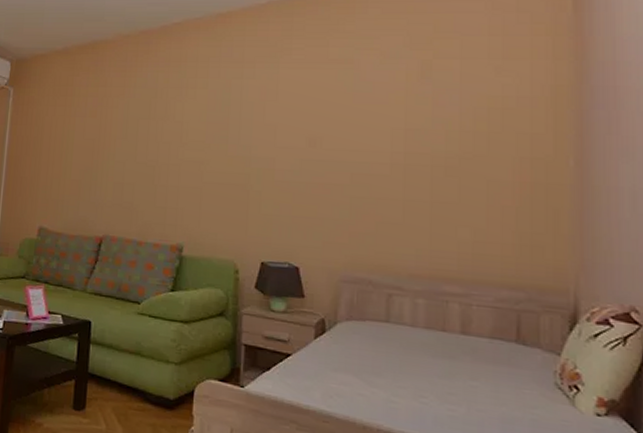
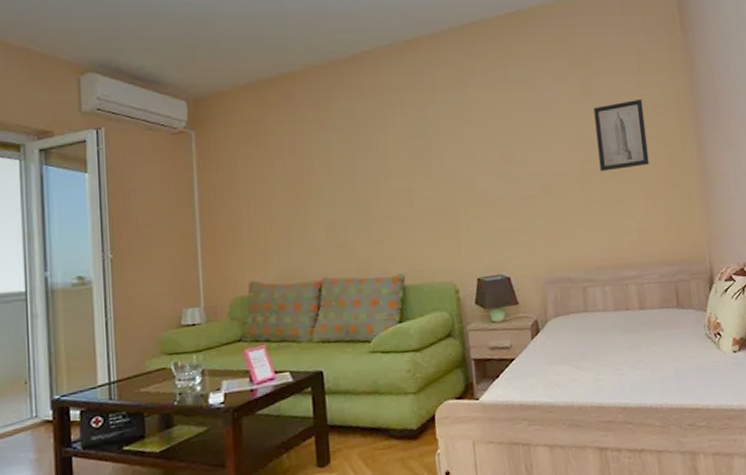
wall art: none [431,88,502,168] -> present [593,98,649,172]

